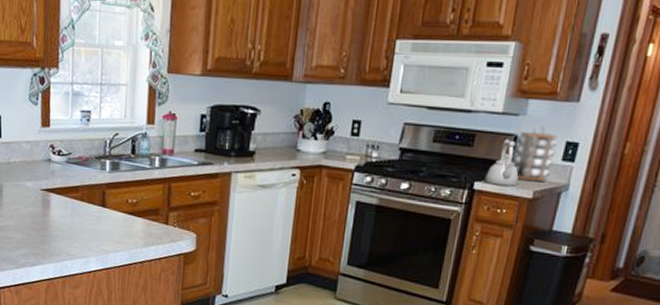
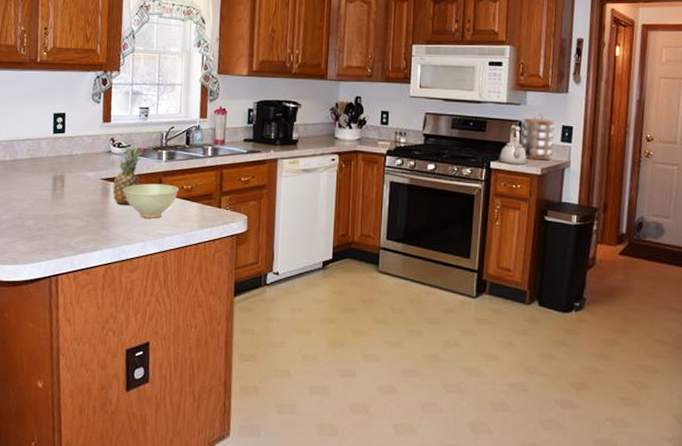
fruit: none [53,154,86,219] -> present [112,146,144,205]
bowl: none [64,195,124,234] -> present [123,183,180,219]

